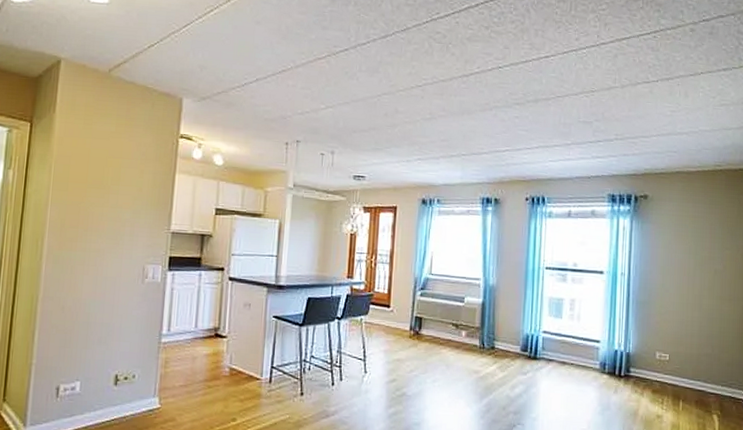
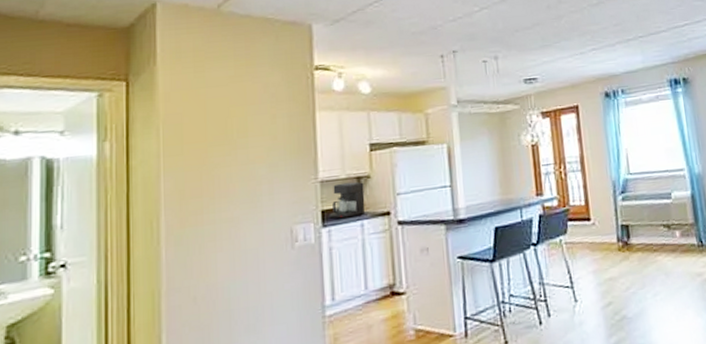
coffee maker: none [175,237,206,267] -> present [329,181,366,219]

